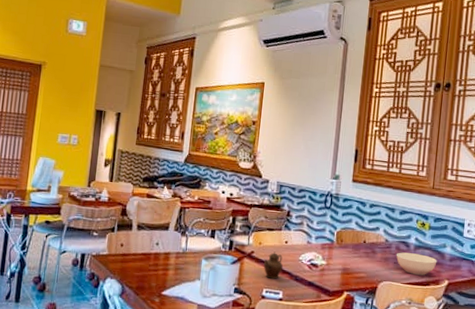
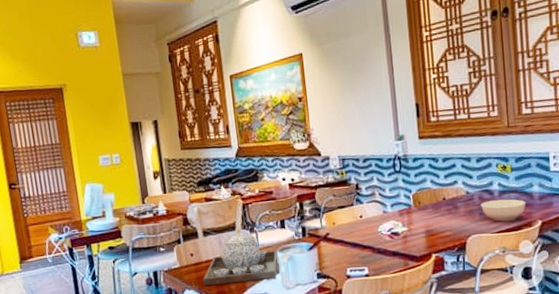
tea set: none [125,228,202,284] -> present [202,227,278,286]
teapot: present [263,251,284,279] -> none [341,228,363,257]

